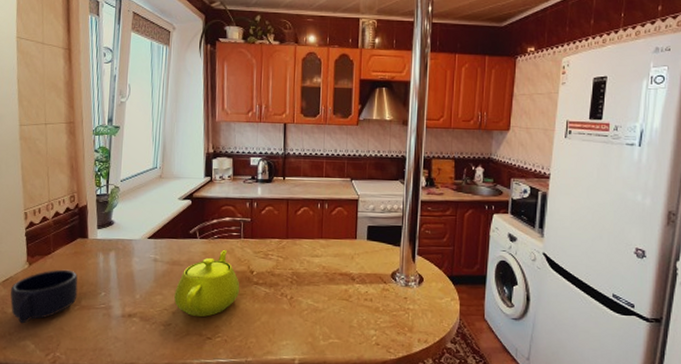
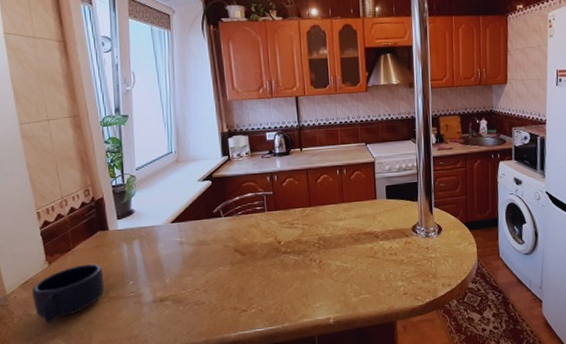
teapot: present [174,249,240,317] -> none [205,224,270,292]

